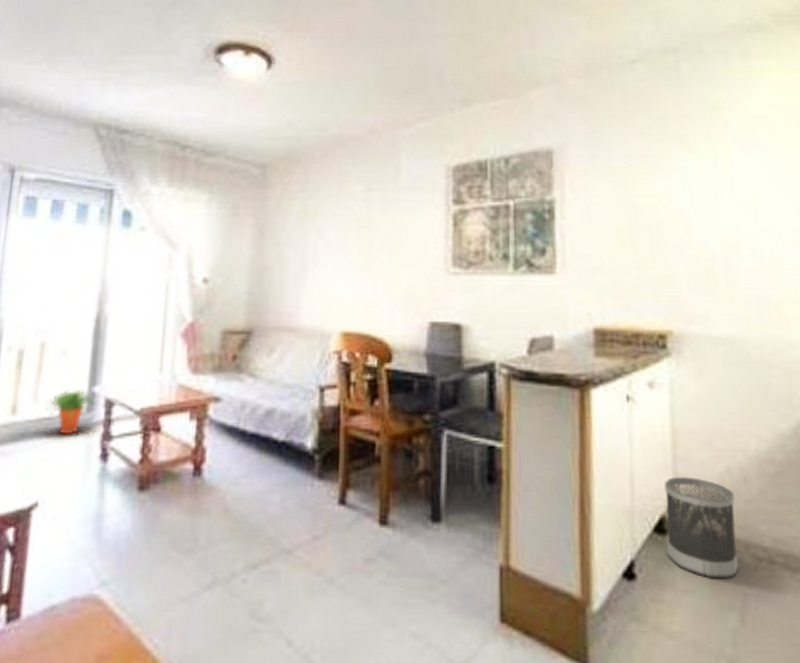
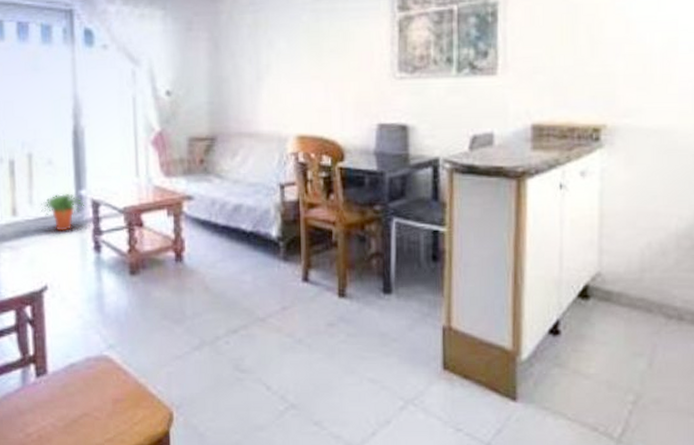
wastebasket: present [664,477,738,579] -> none [589,252,652,333]

